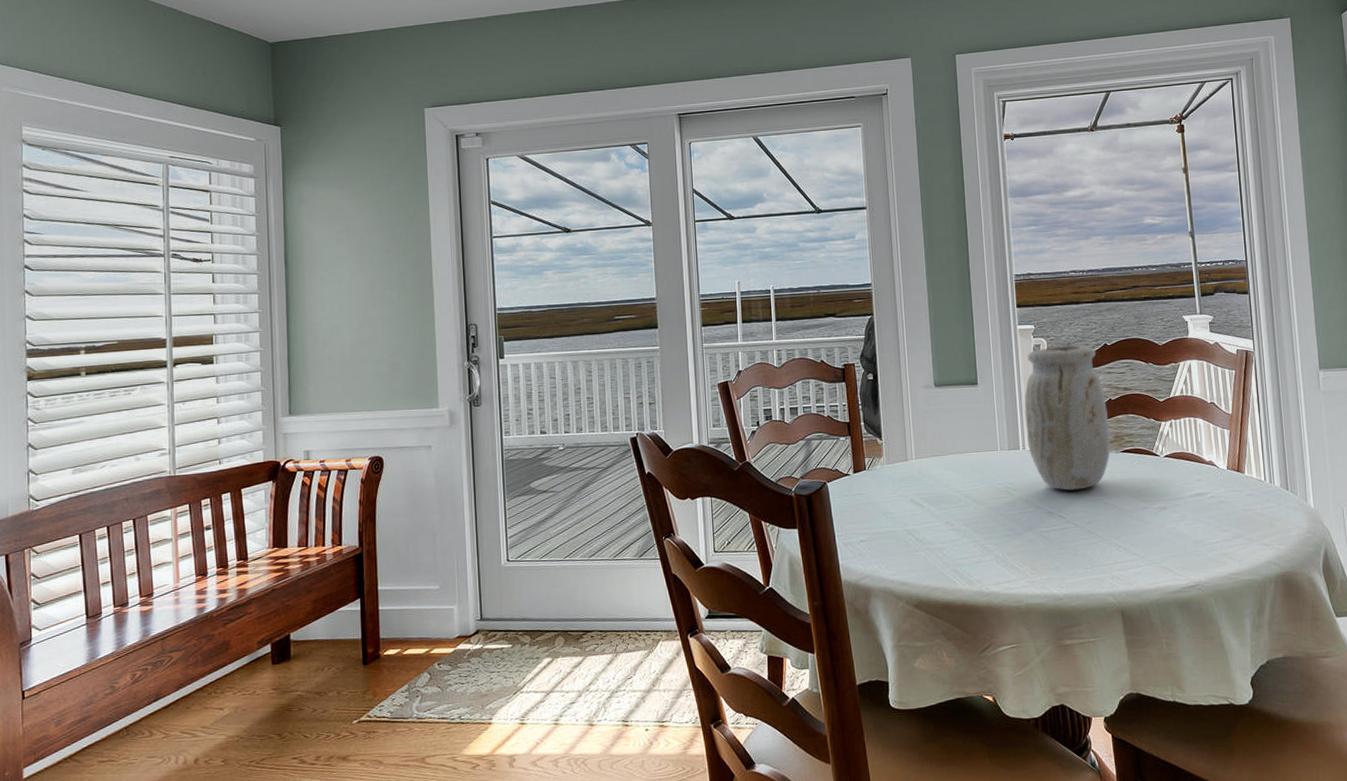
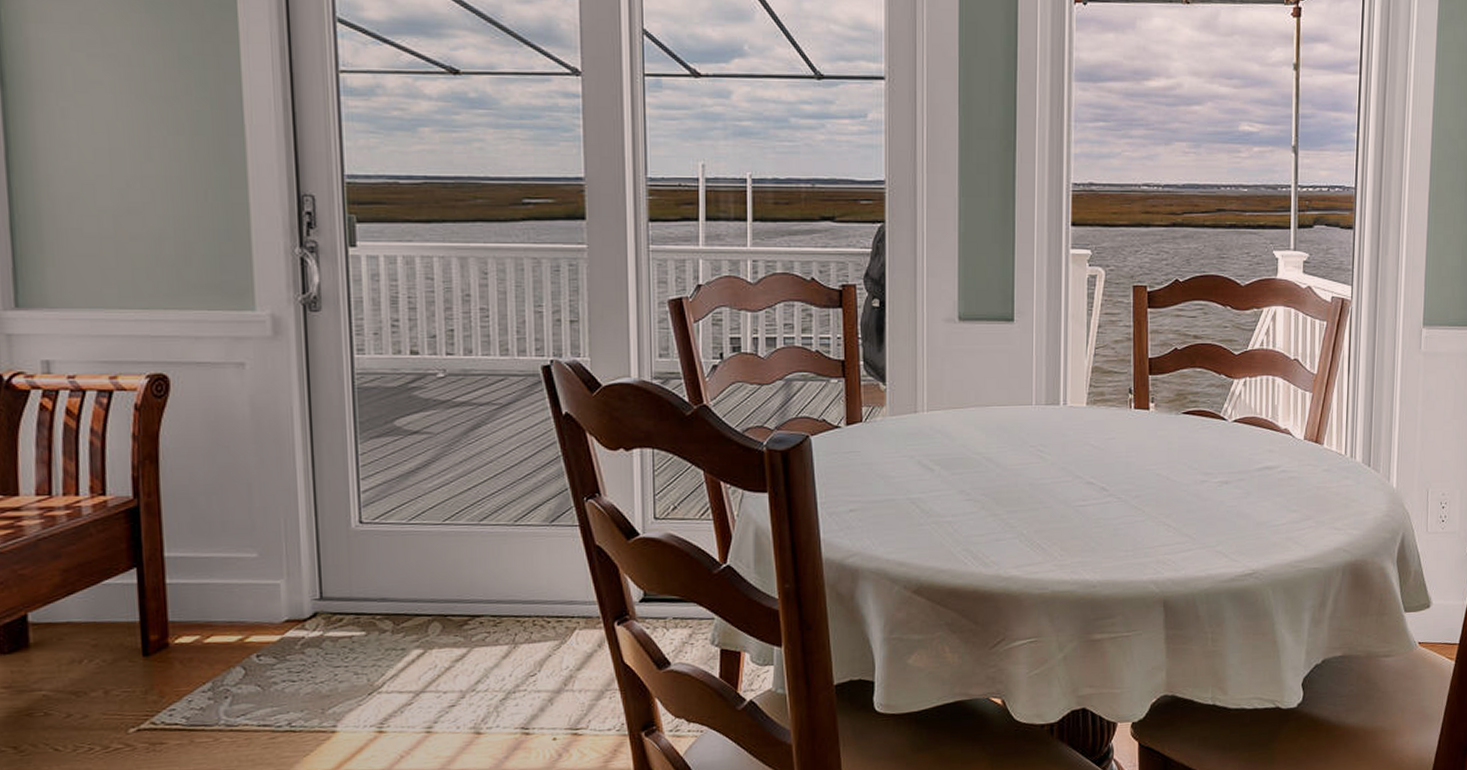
vase: present [1024,344,1111,491] -> none [1069,277,1172,457]

